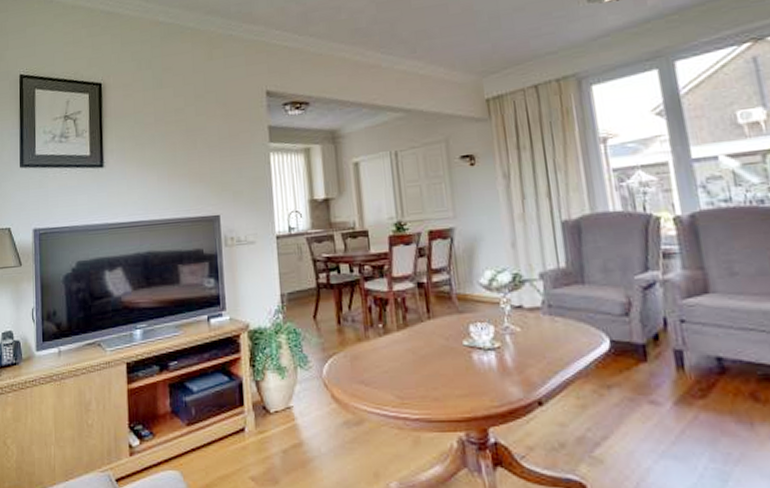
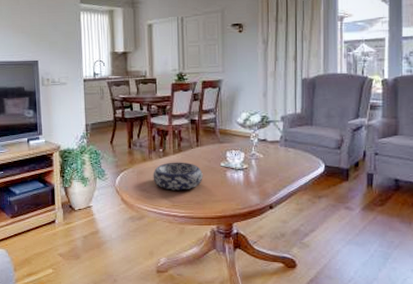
decorative bowl: none [371,341,441,382] -> present [153,162,203,190]

